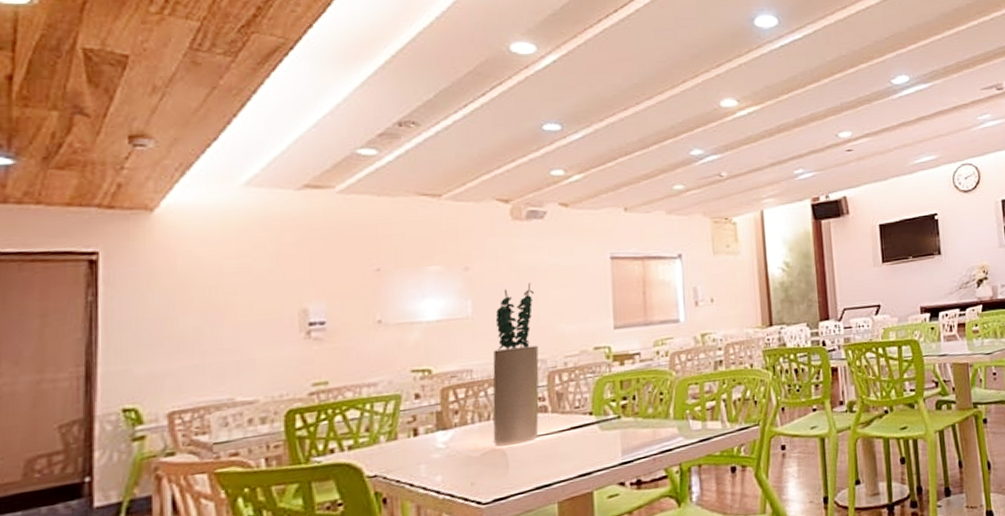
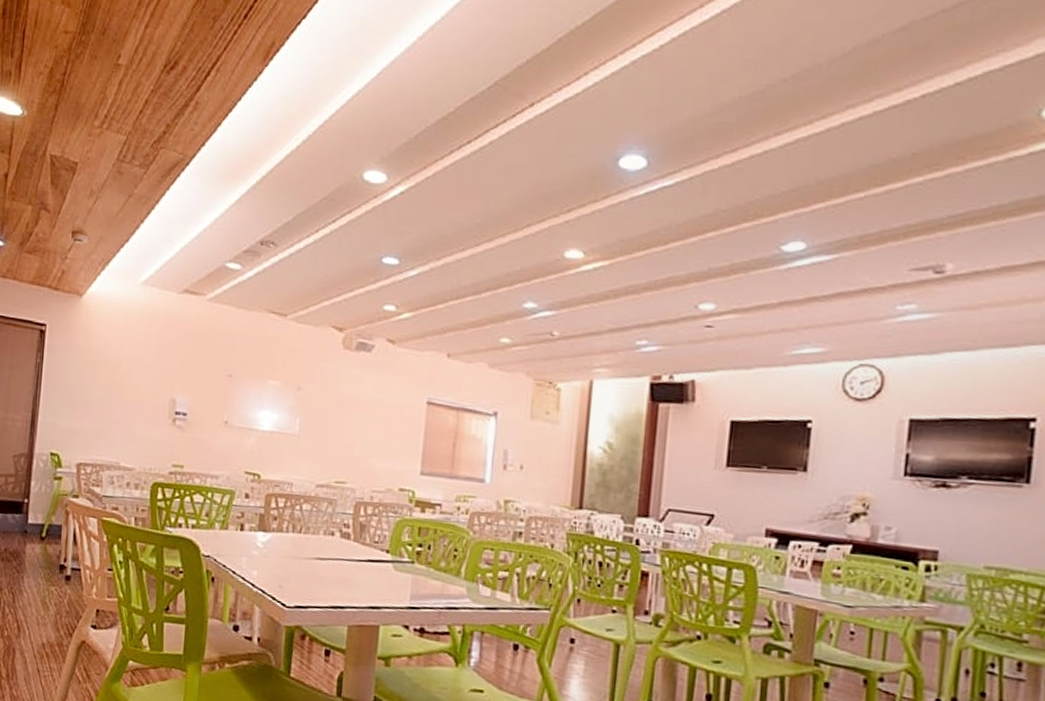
vase: present [492,282,539,447] -> none [301,412,354,563]

